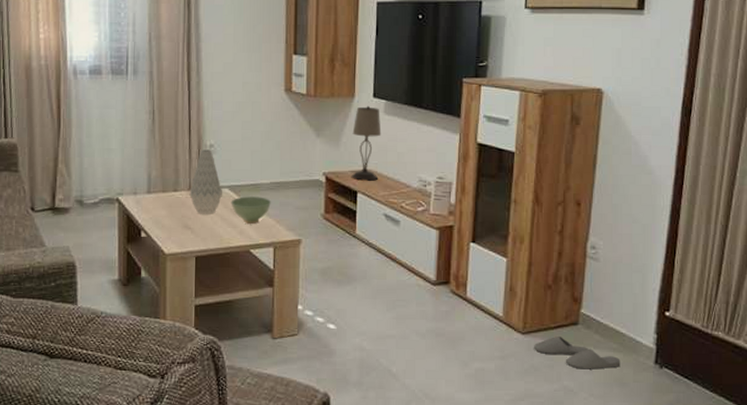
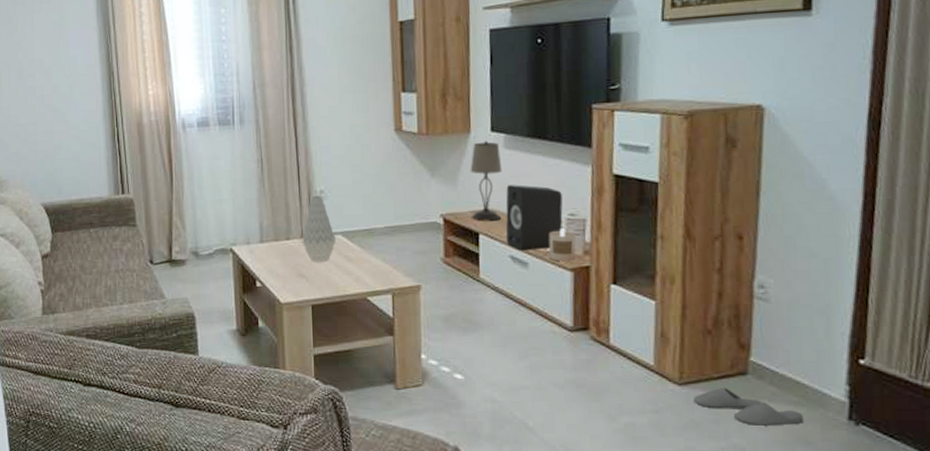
bowl: present [230,196,271,224] -> none [344,242,387,270]
speaker: none [381,148,433,209] -> present [505,185,563,251]
candle: none [419,190,443,221] -> present [548,228,577,262]

